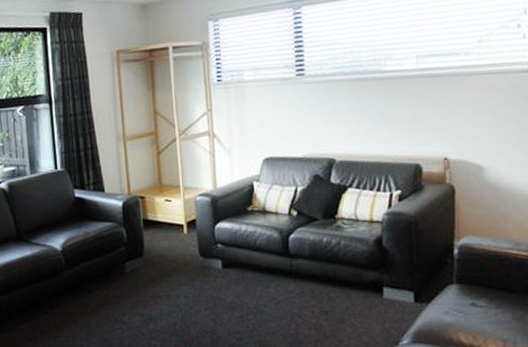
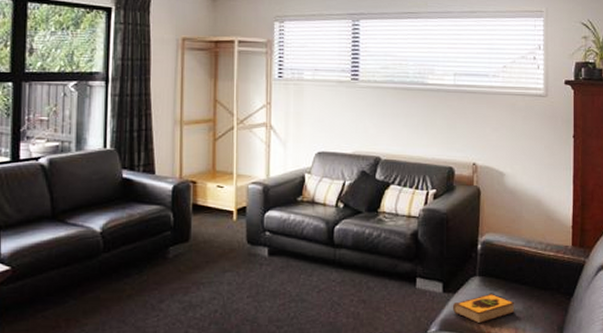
hardback book: none [426,302,503,336] -> present [452,293,515,324]

